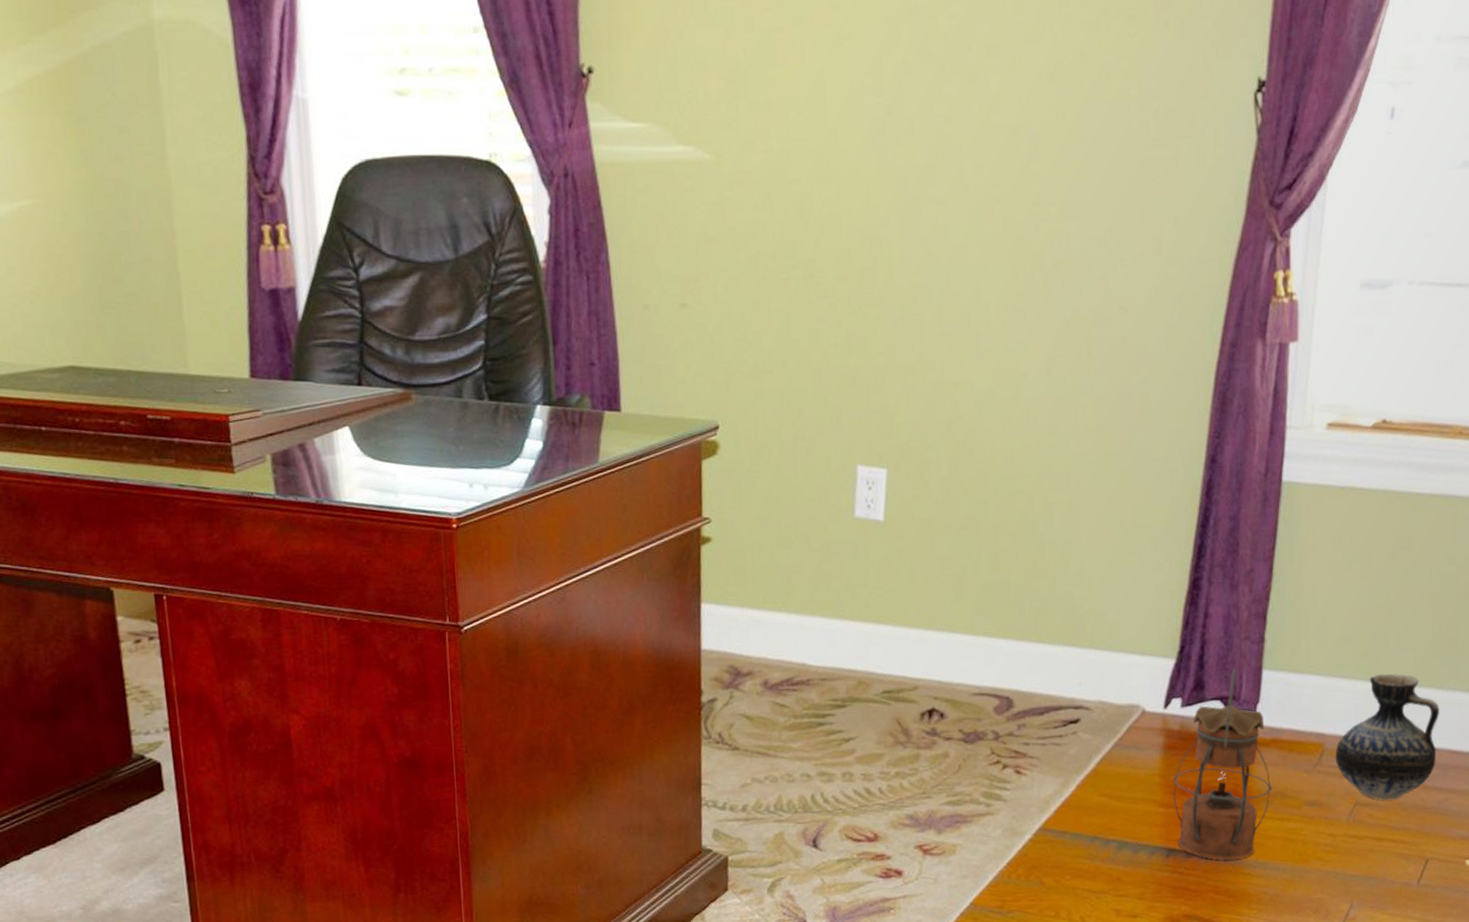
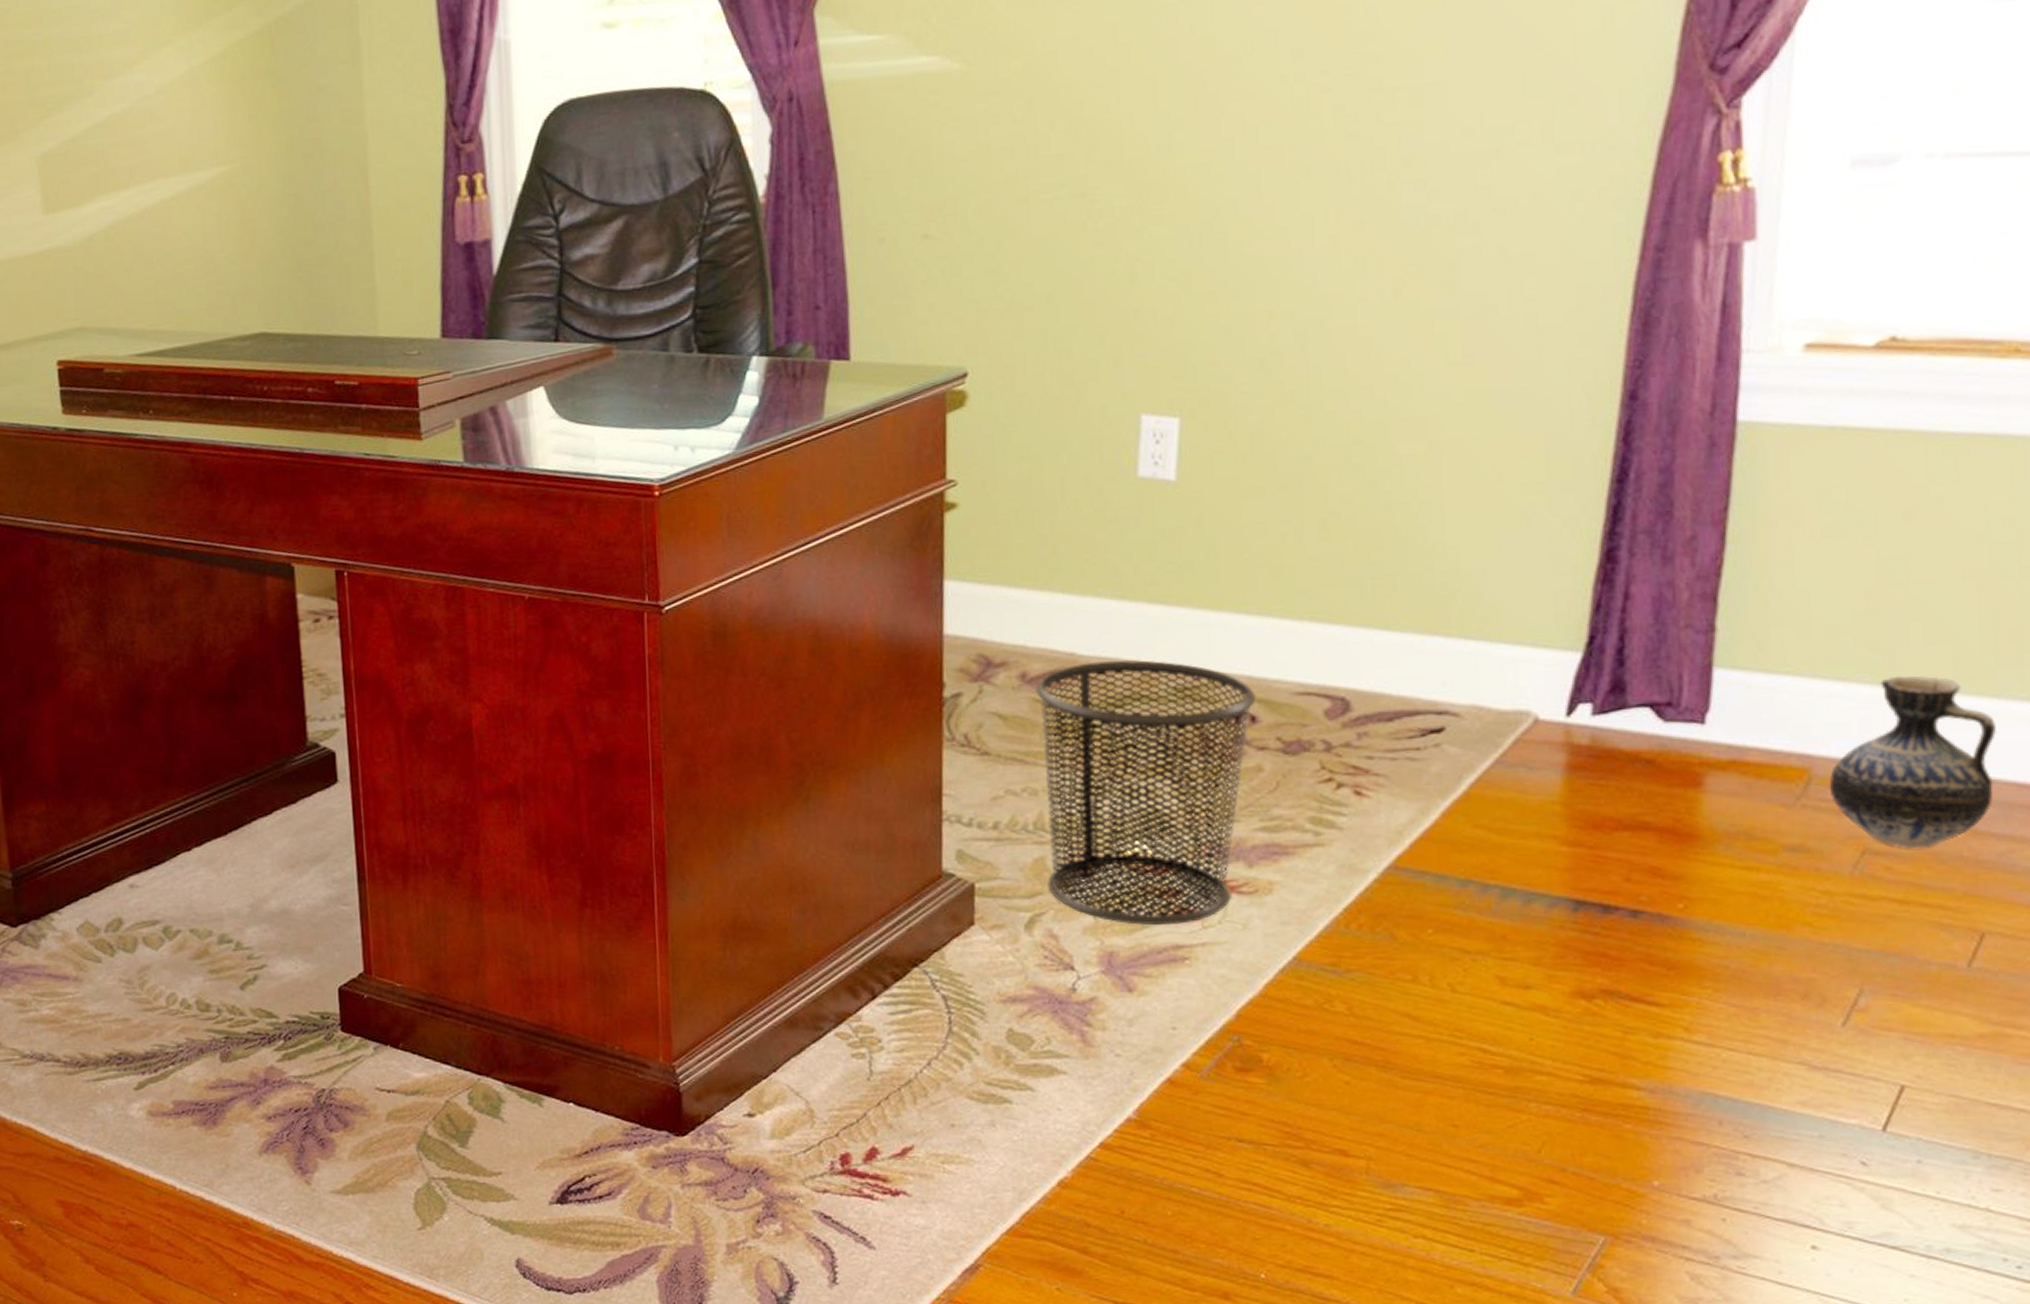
waste bin: none [775,668,944,884] -> present [1036,659,1256,926]
lantern: present [1173,669,1272,861] -> none [1581,667,1732,920]

